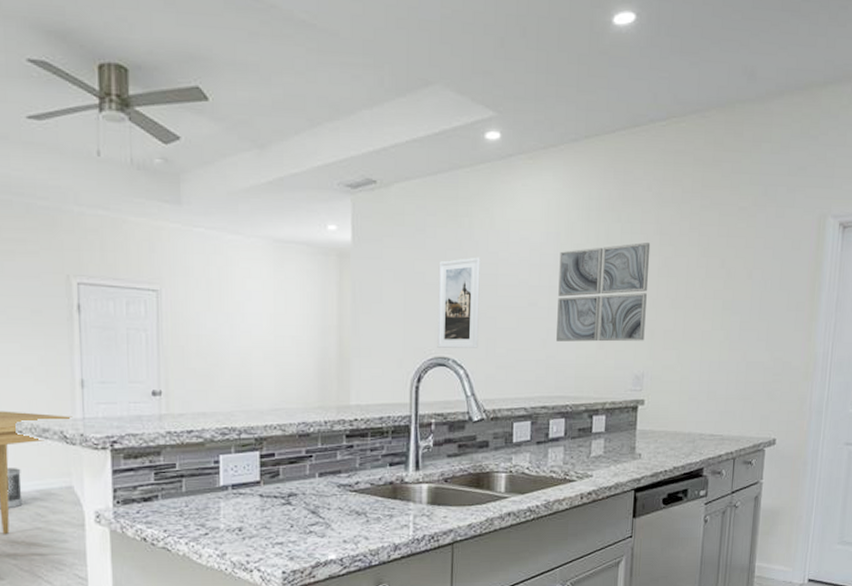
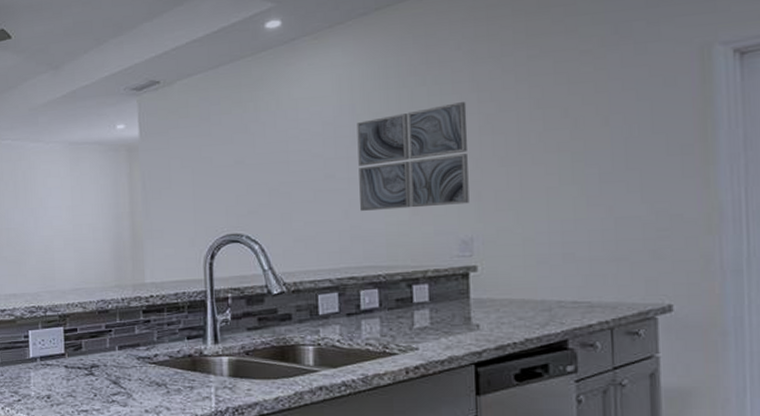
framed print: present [437,257,480,348] -> none [225,137,273,226]

